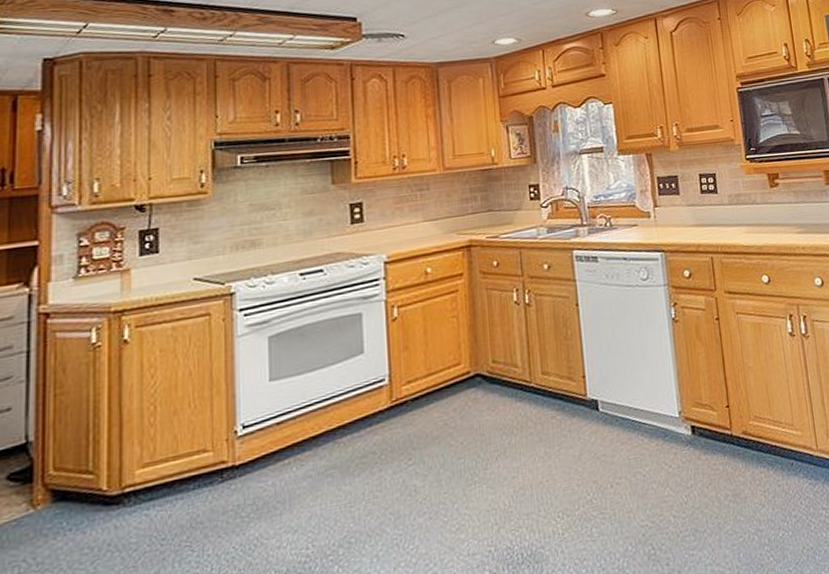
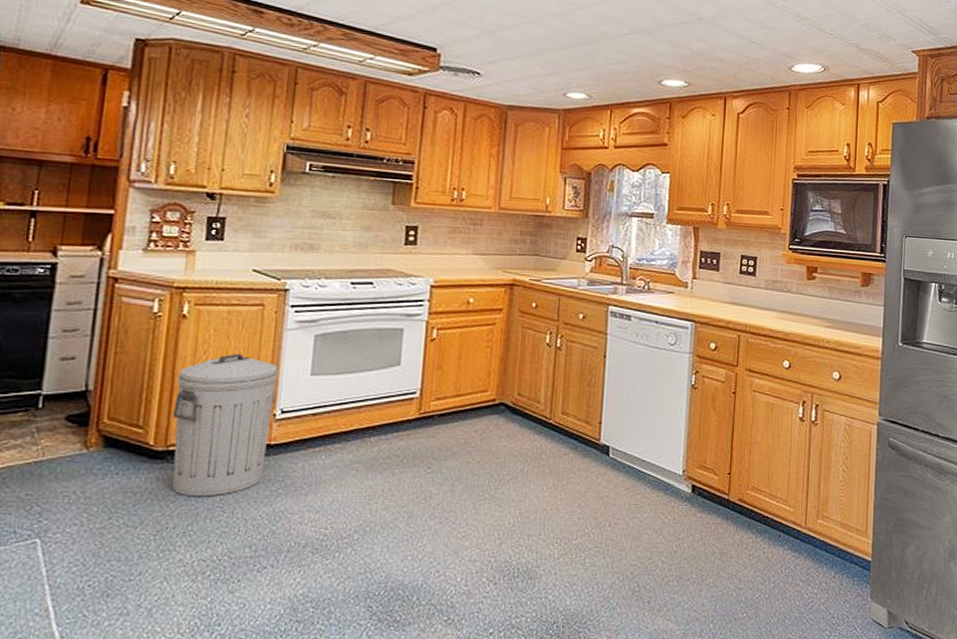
trash can: none [125,372,234,541] -> present [172,354,278,497]

